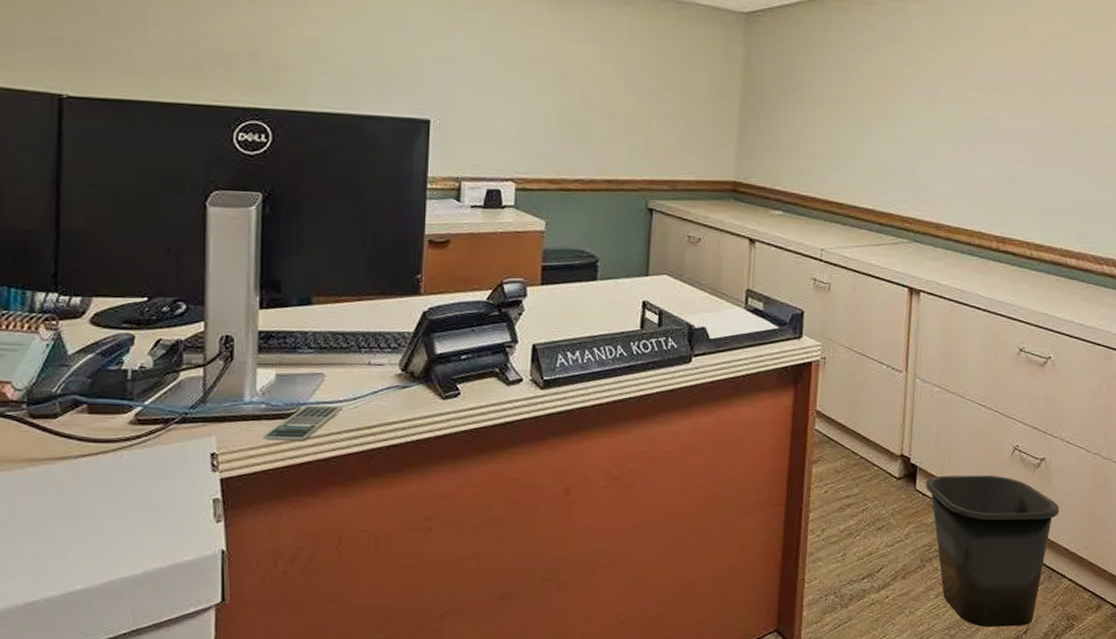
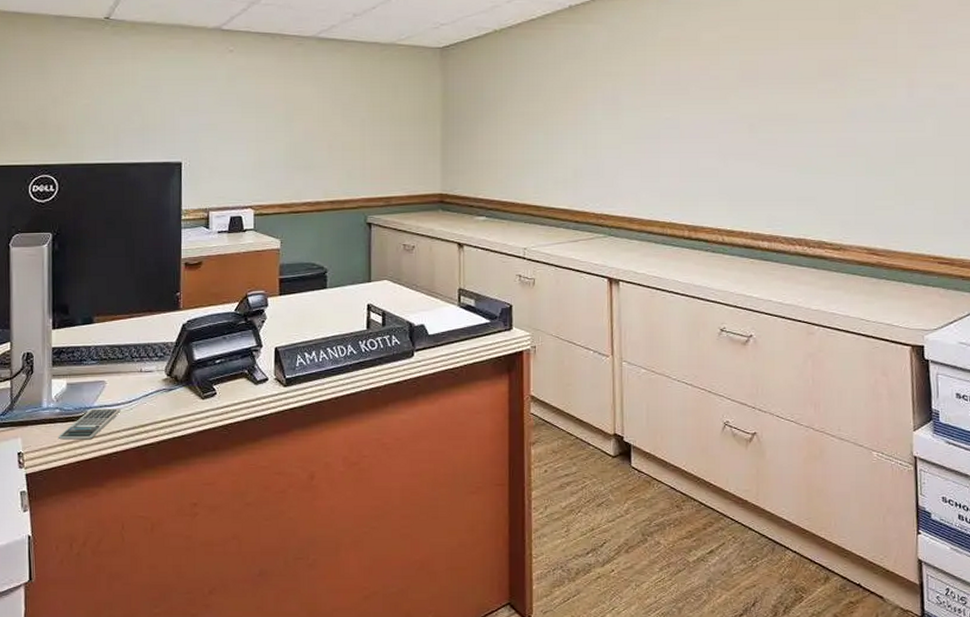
waste bin: present [926,475,1060,627] -> none [641,451,777,599]

